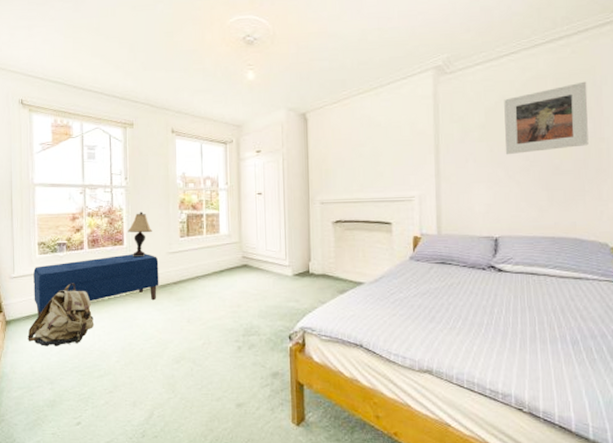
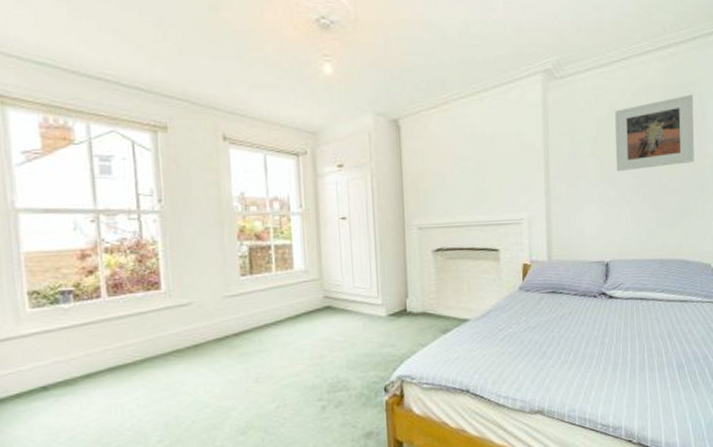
backpack: present [27,283,95,347] -> none [19,344,123,433]
bench: present [33,254,159,317] -> none [23,299,214,394]
lamp: present [128,212,152,258] -> none [166,244,201,305]

